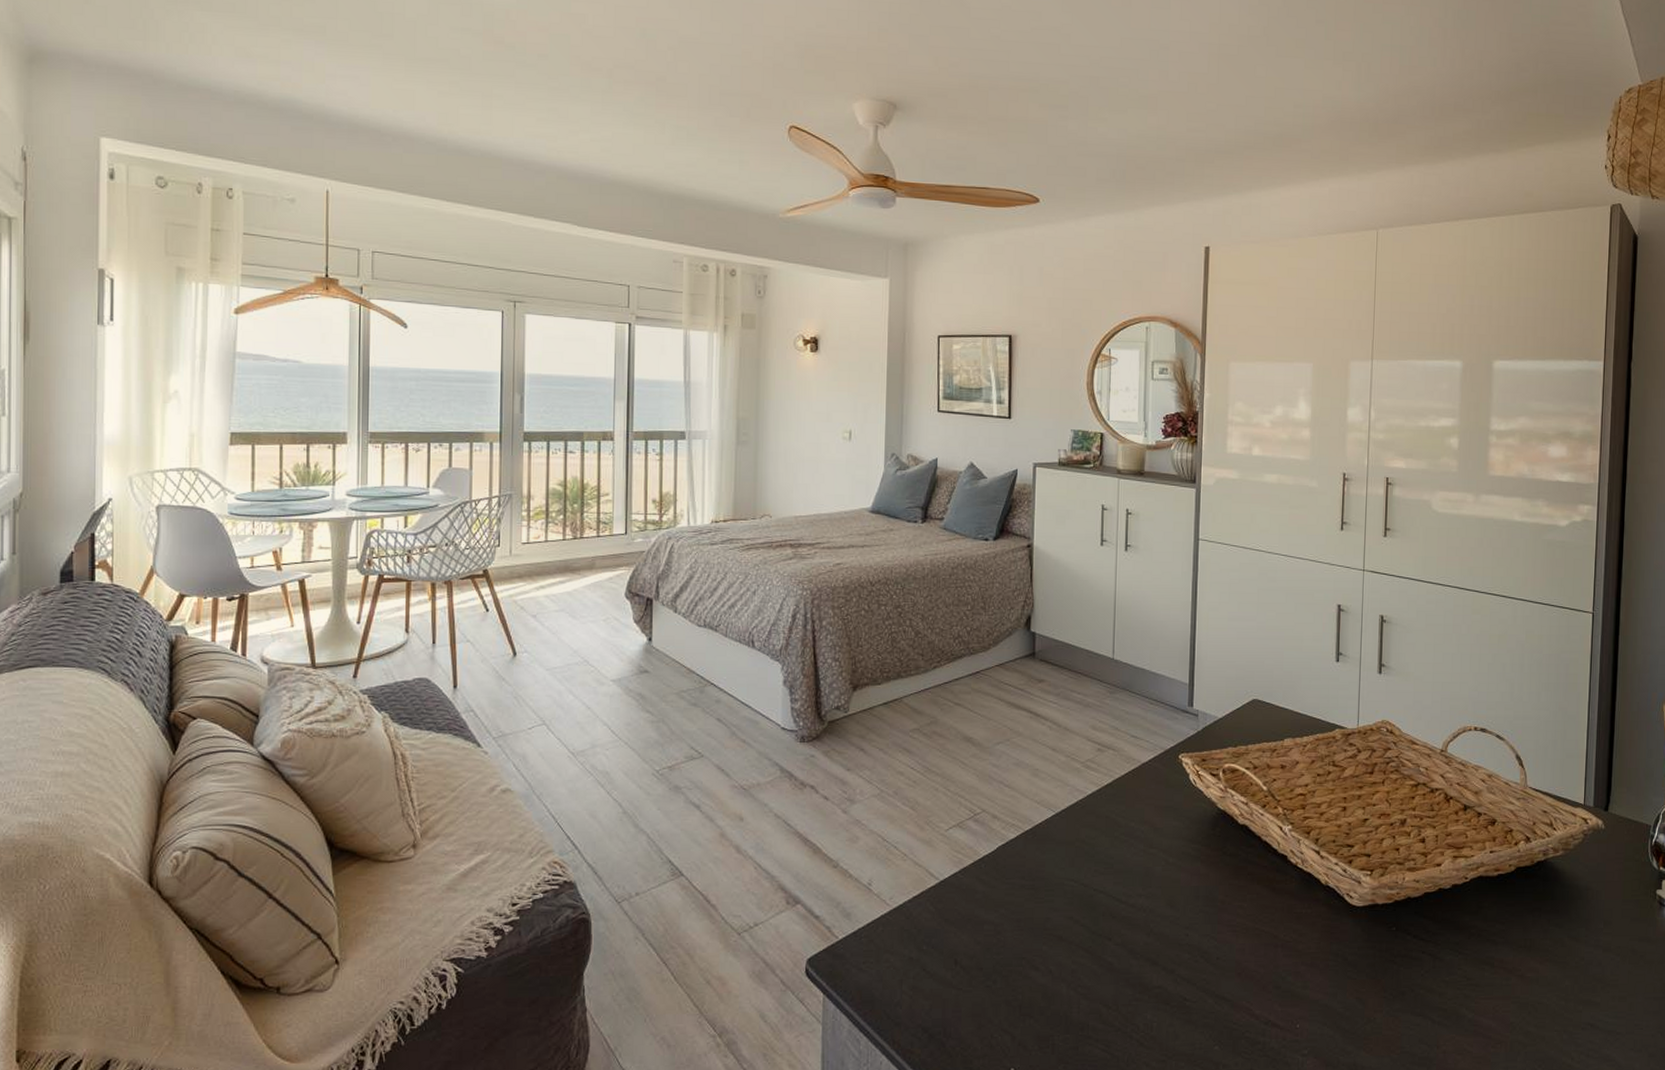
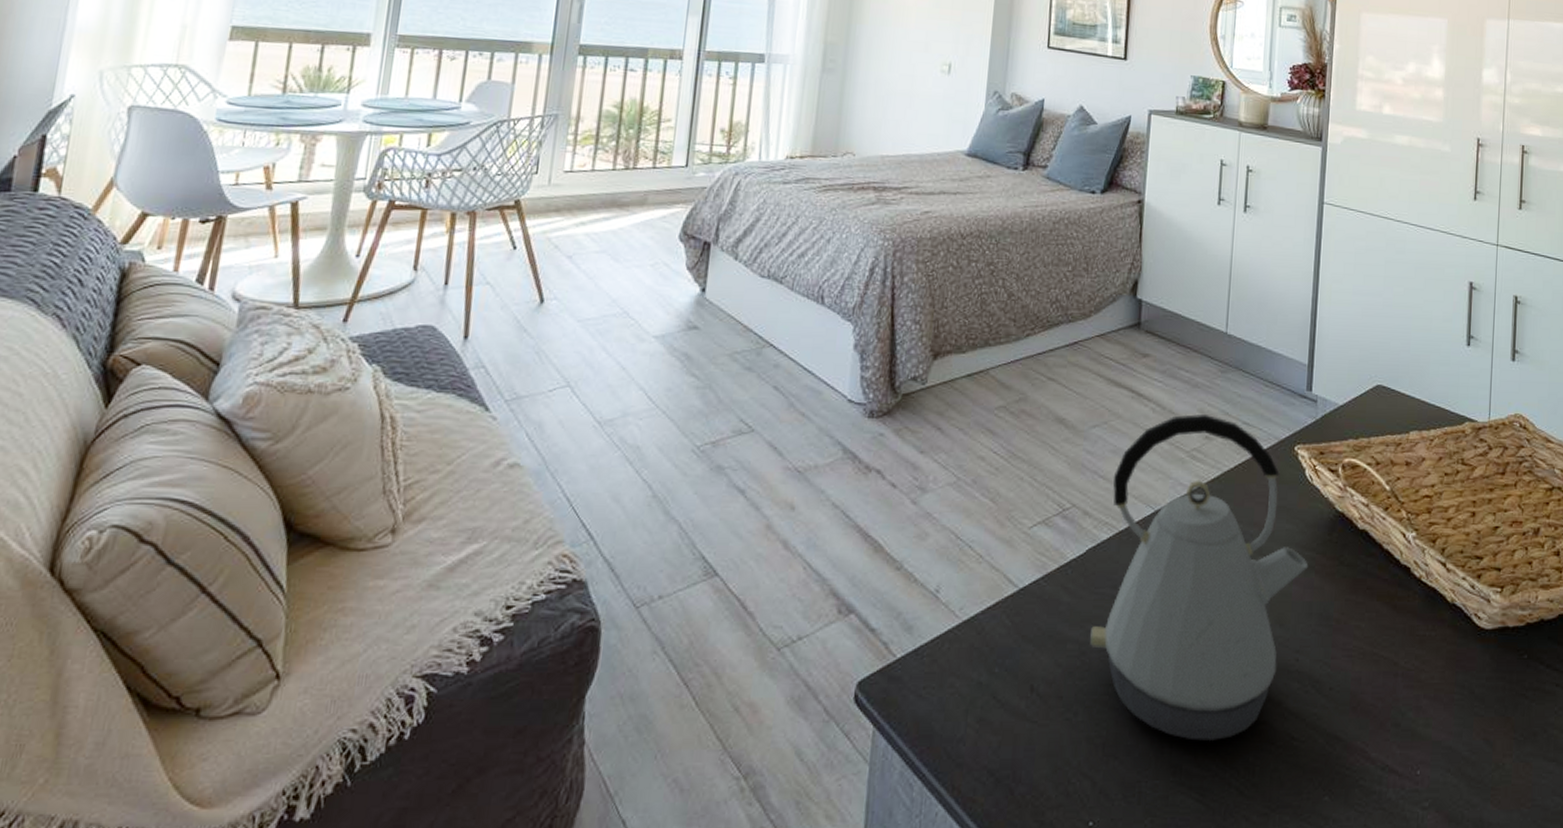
kettle: none [1004,730,1195,1003] -> present [1090,414,1309,742]

